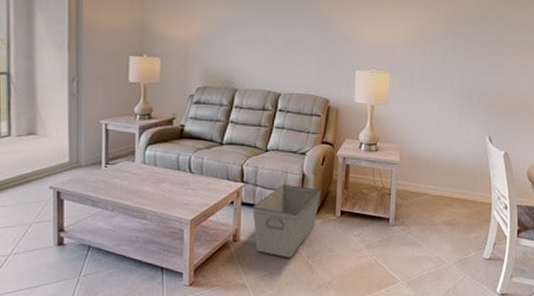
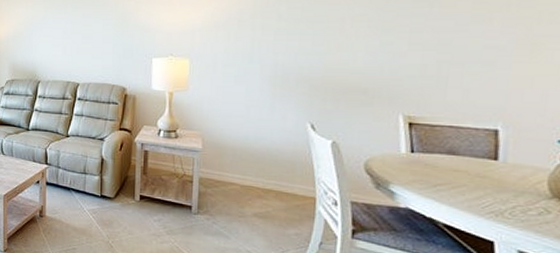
storage bin: present [252,185,321,258] -> none [56,168,120,237]

